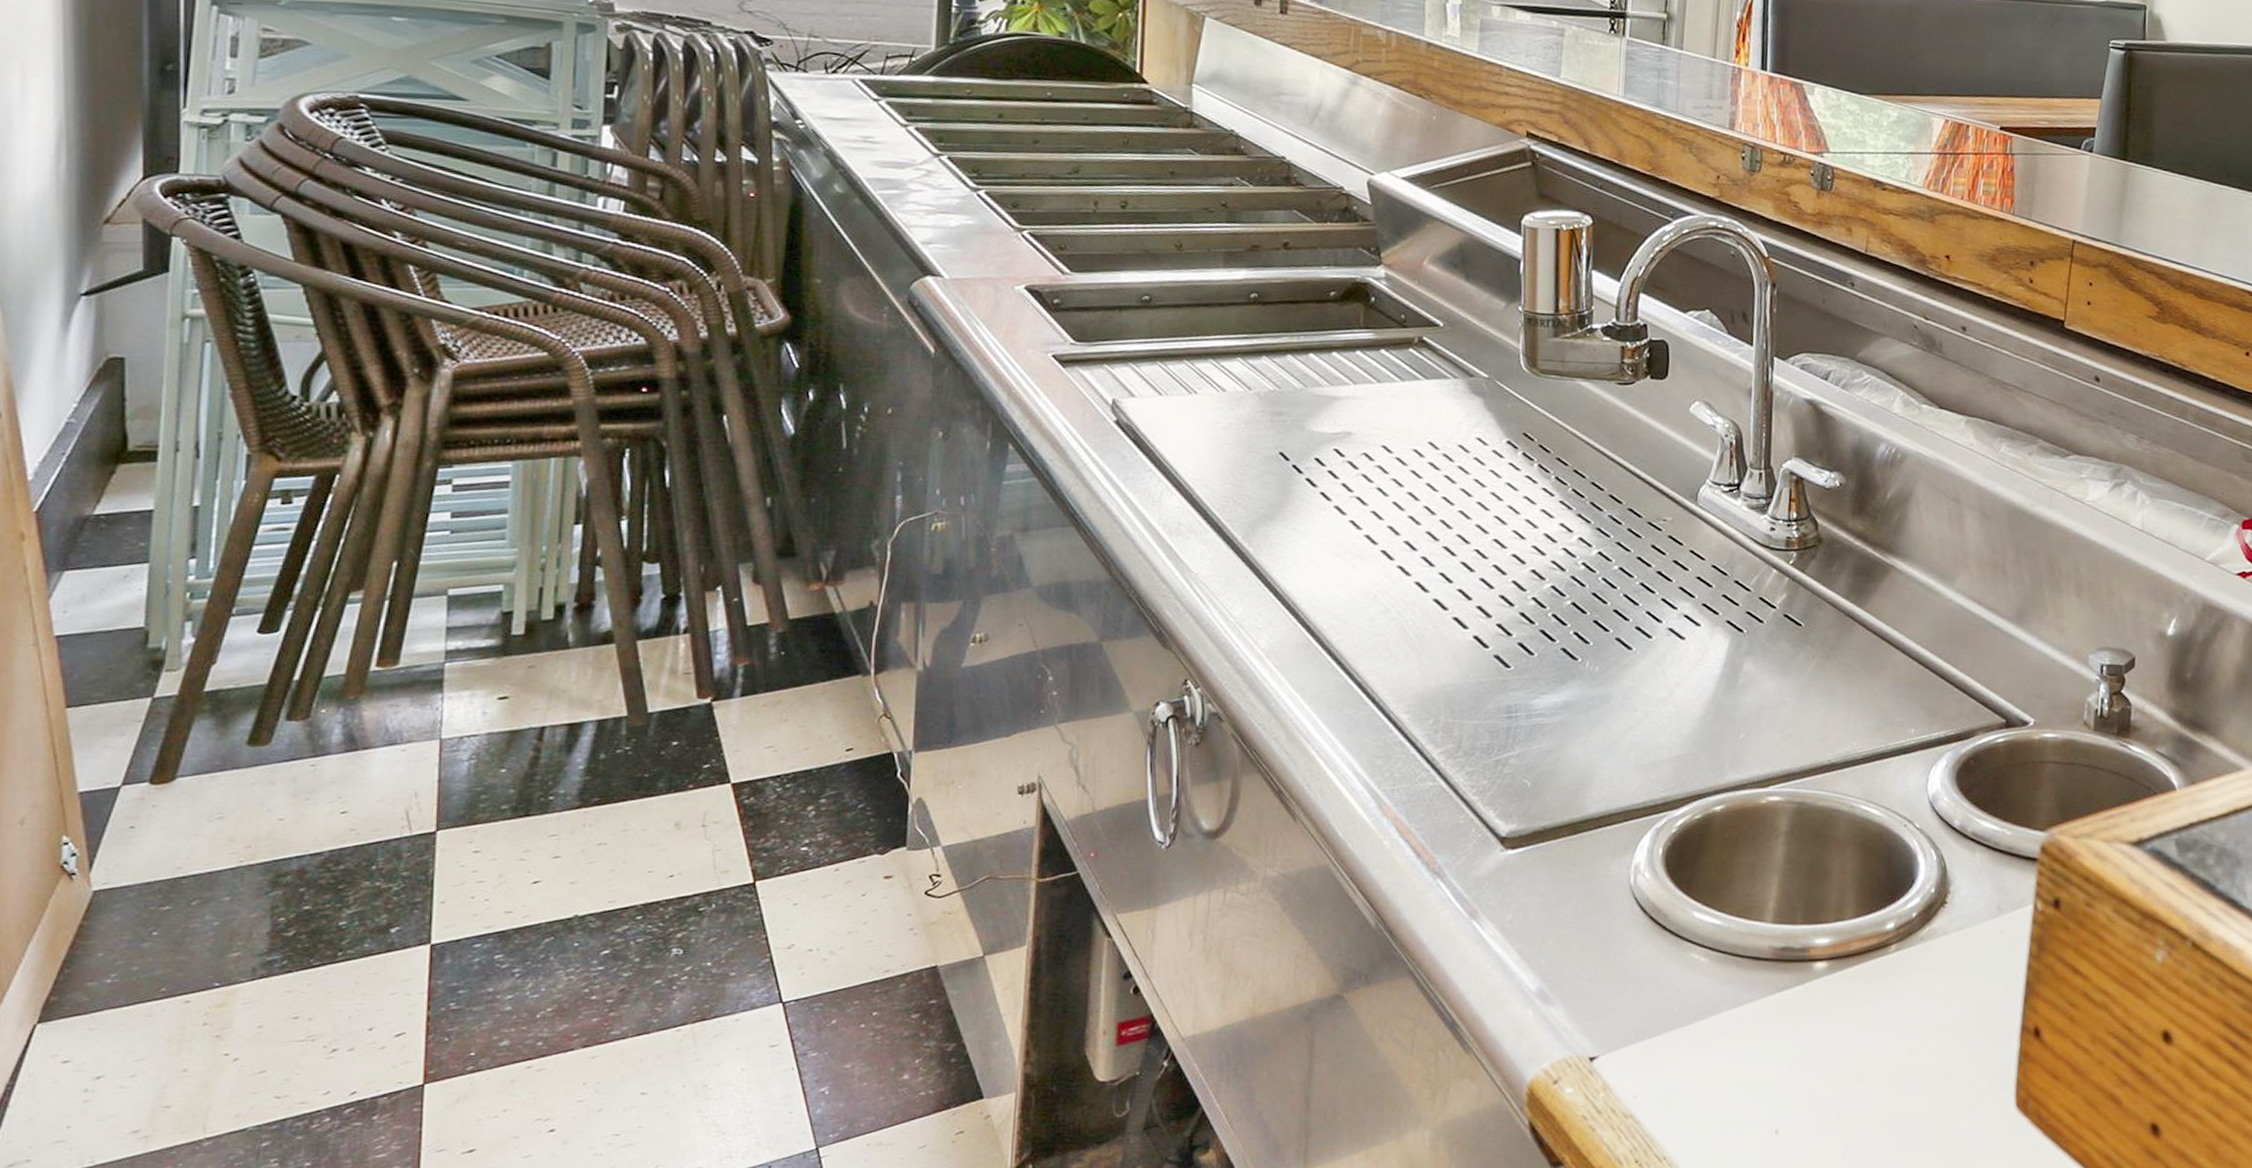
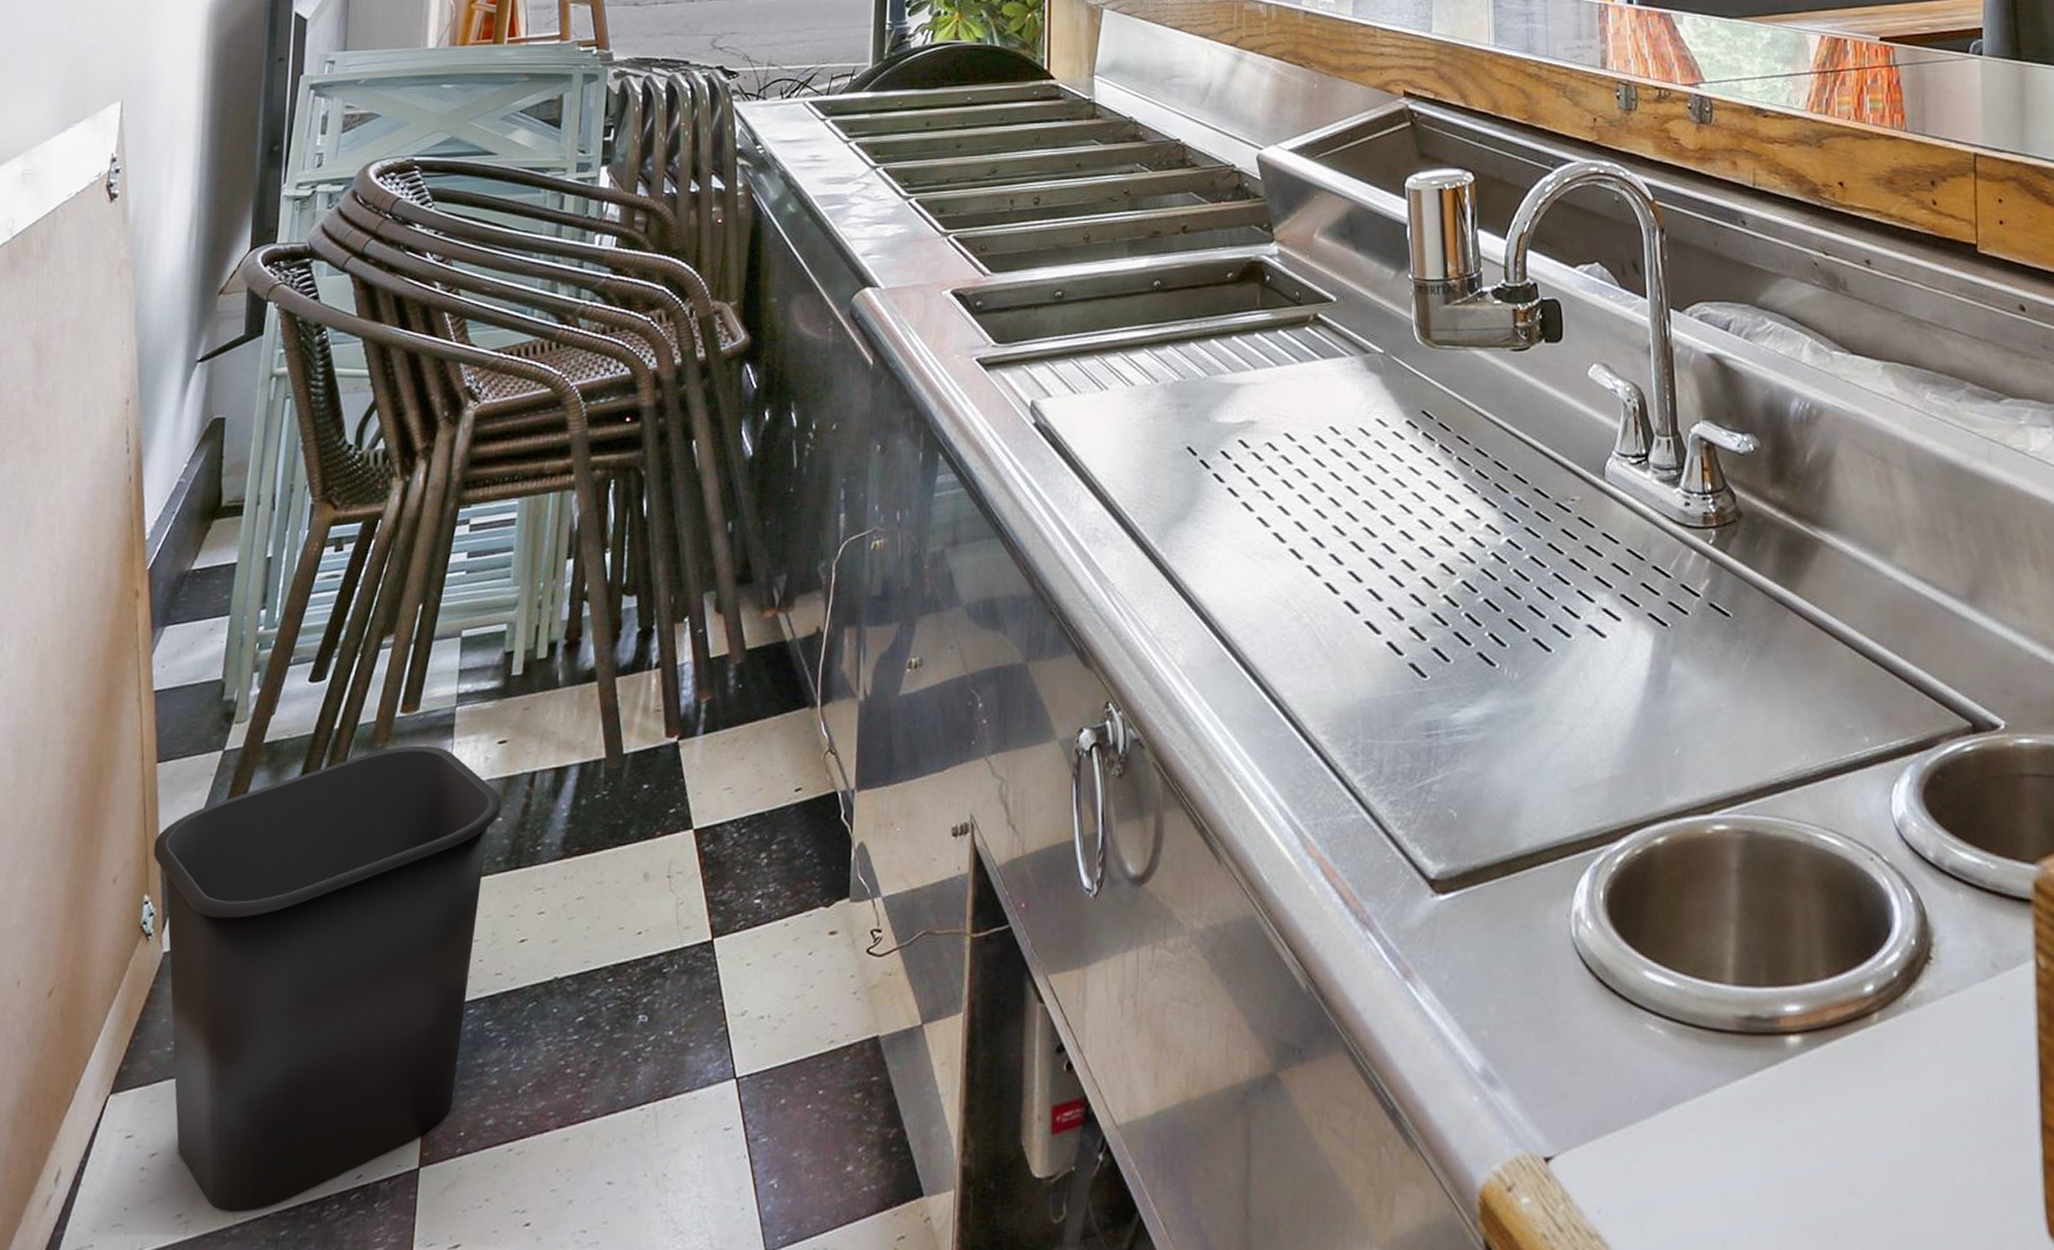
waste bin: none [71,698,505,1126] -> present [154,745,502,1212]

